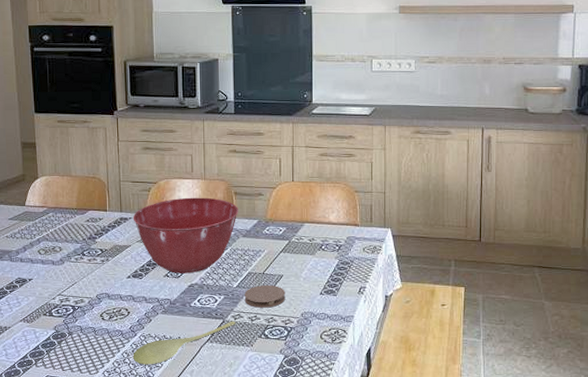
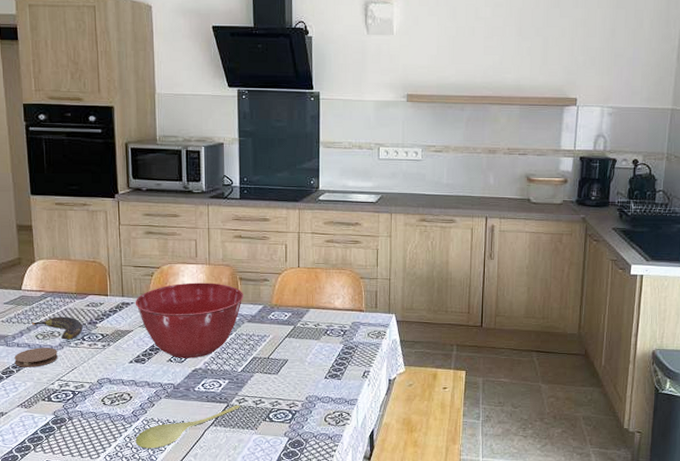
coaster: none [18,263,59,282] -> present [14,347,58,367]
banana: none [34,232,83,255] -> present [31,316,83,340]
coaster: present [244,285,286,308] -> none [249,370,291,392]

